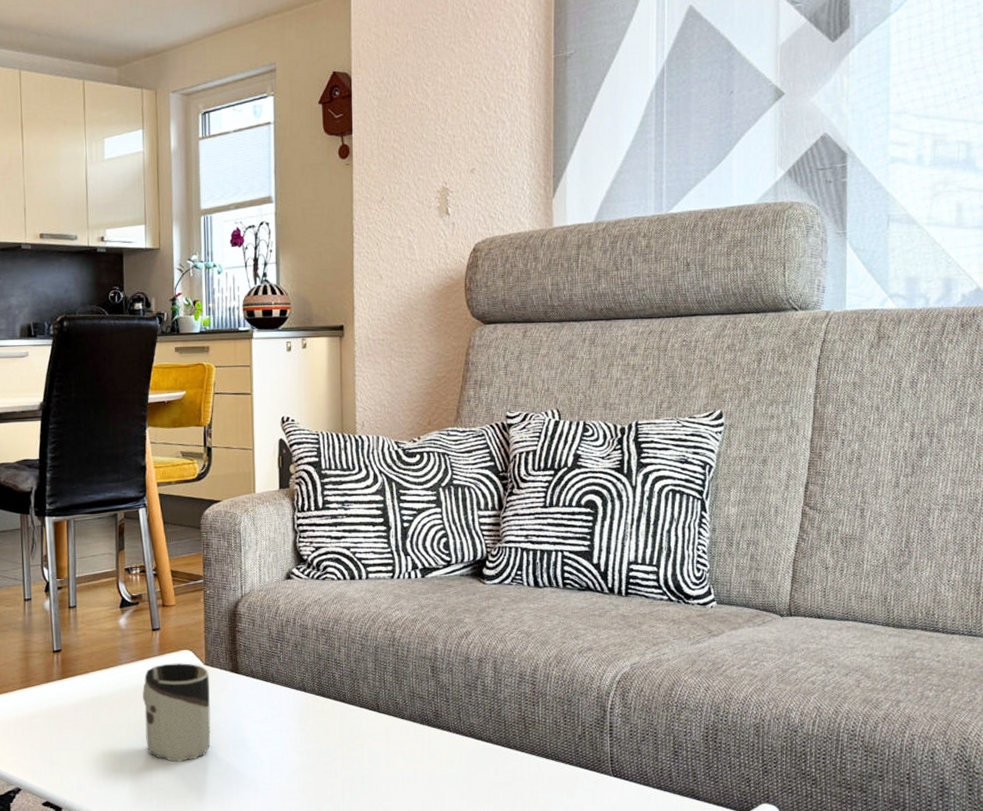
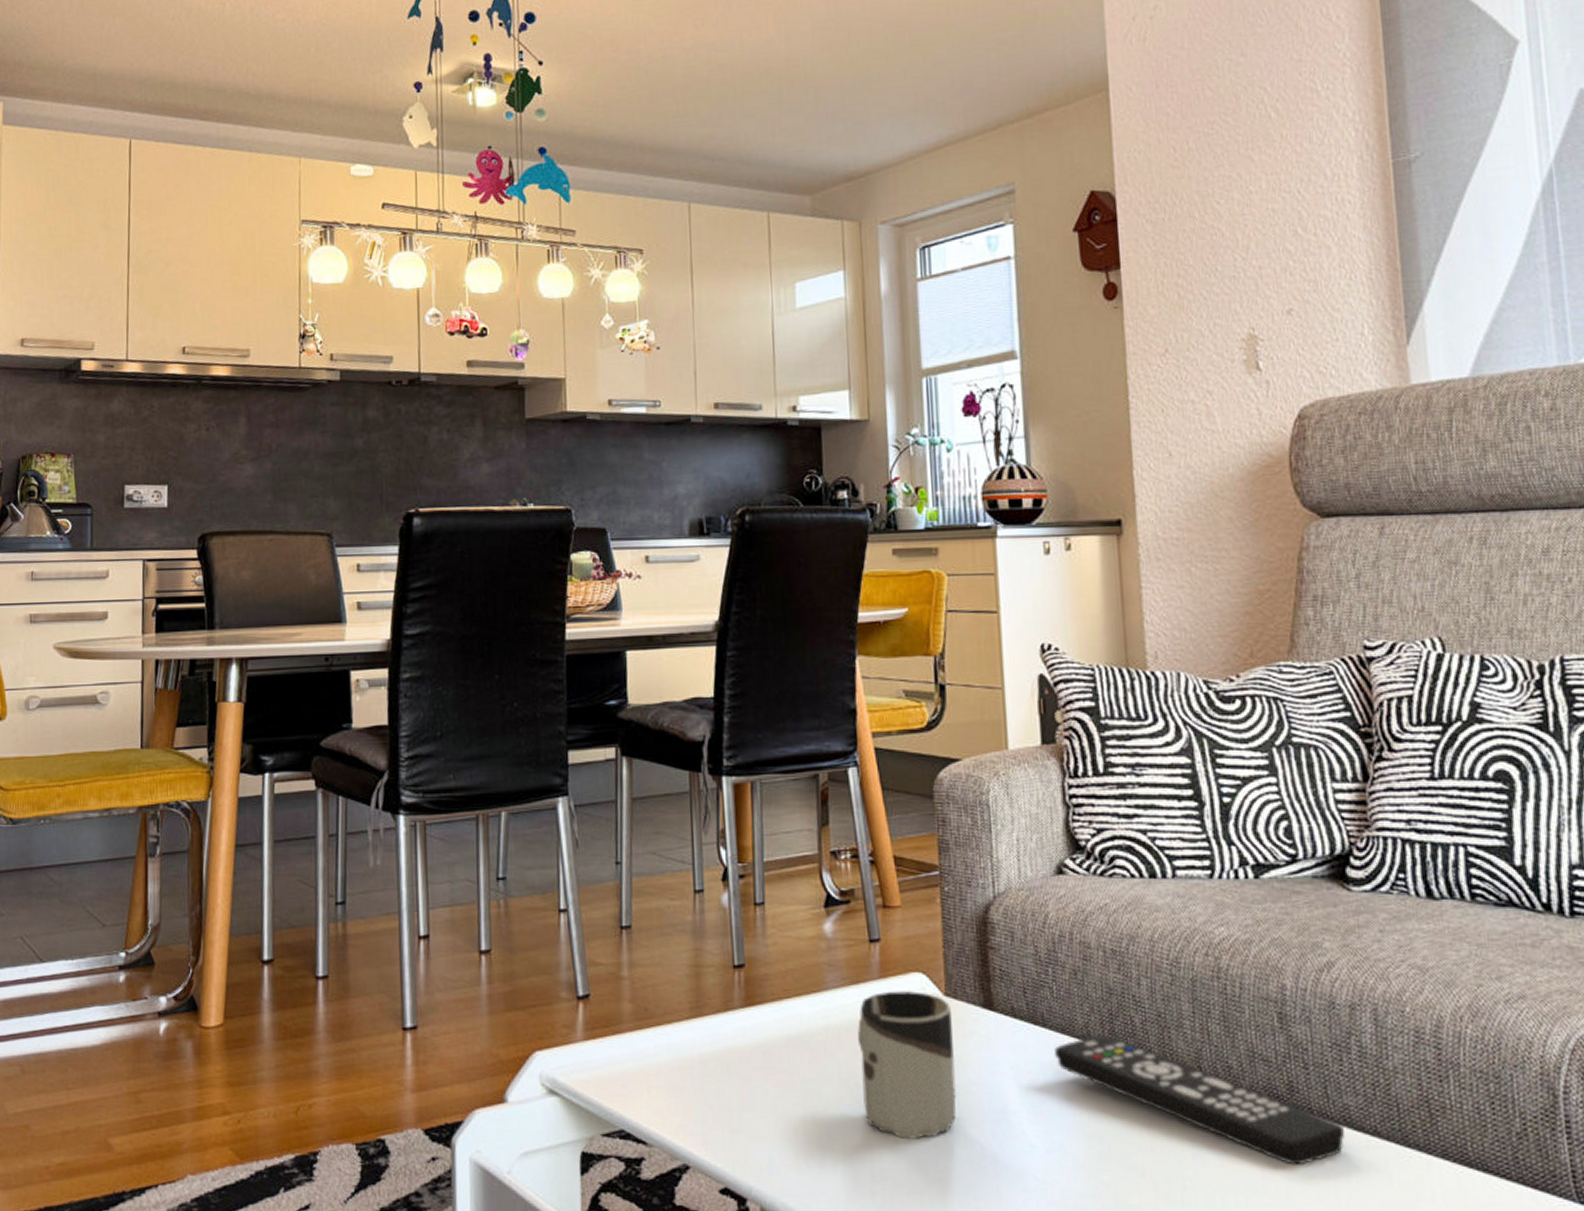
remote control: none [280,686,469,764] -> present [1055,1035,1344,1166]

